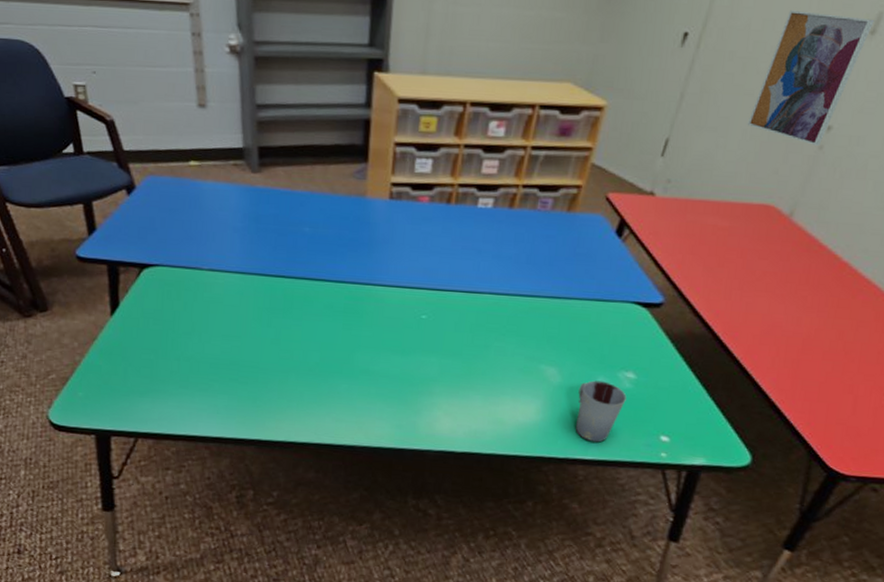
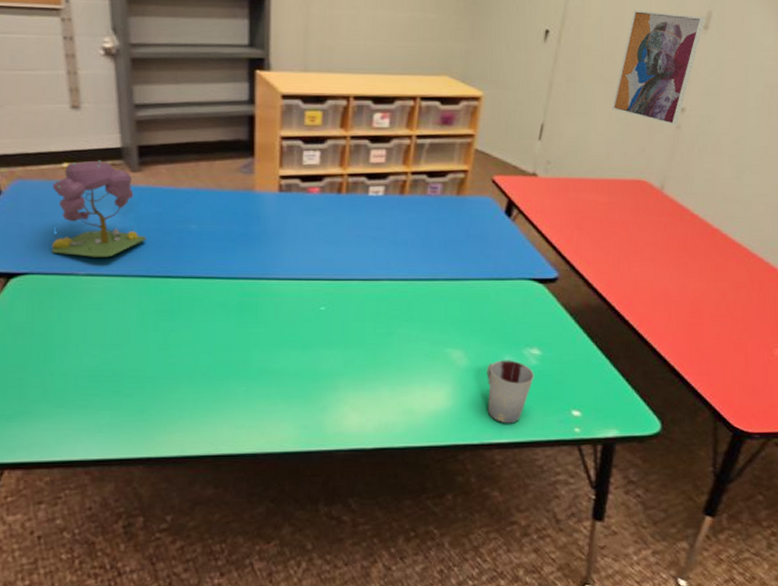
plant: none [179,160,264,255] -> present [52,160,146,257]

